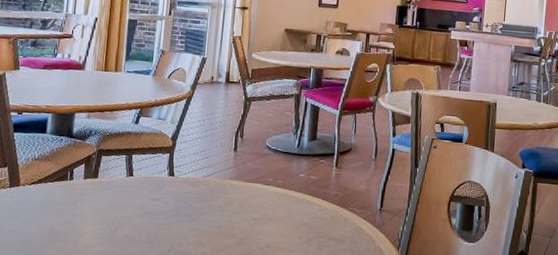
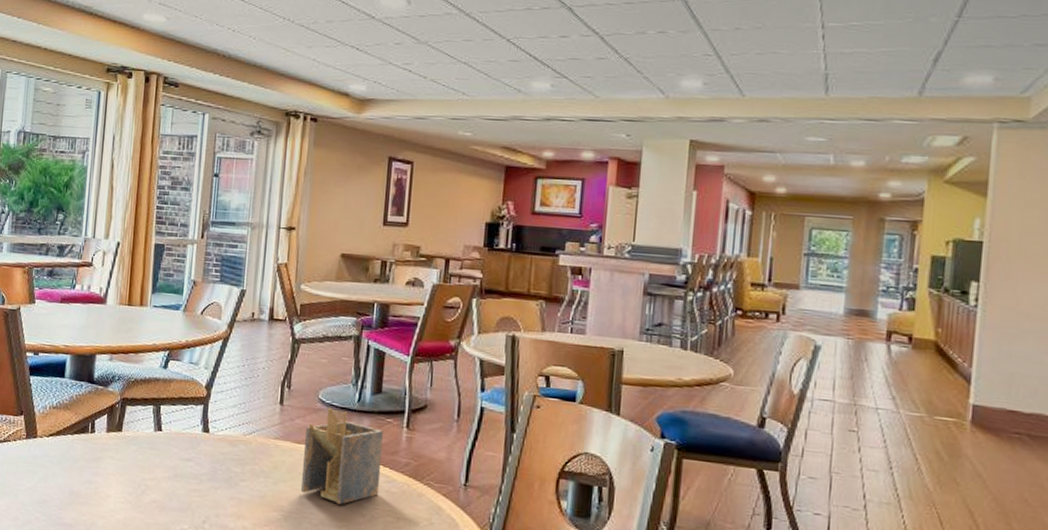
napkin holder: none [251,152,317,230] -> present [301,407,383,505]

